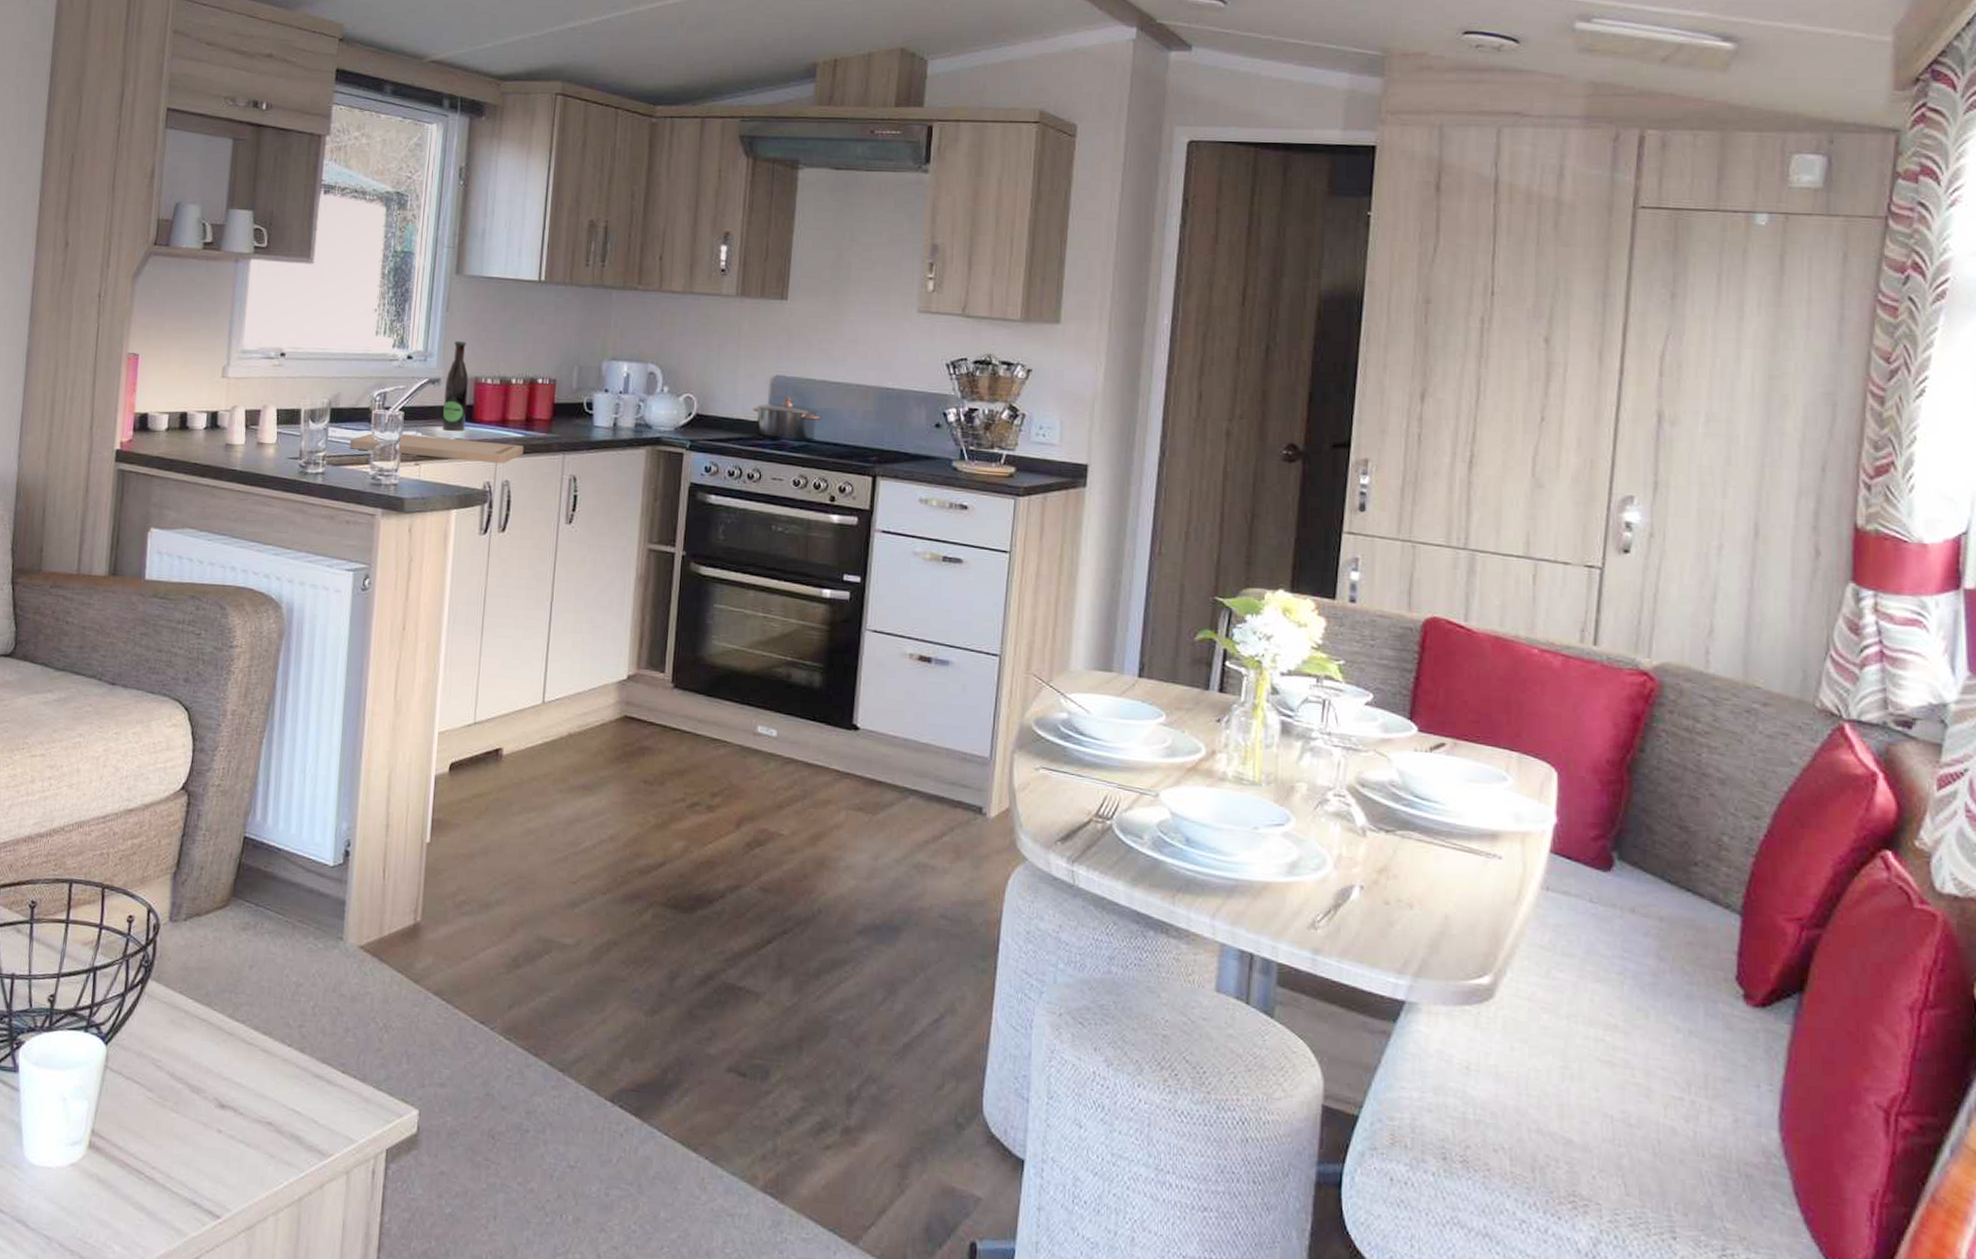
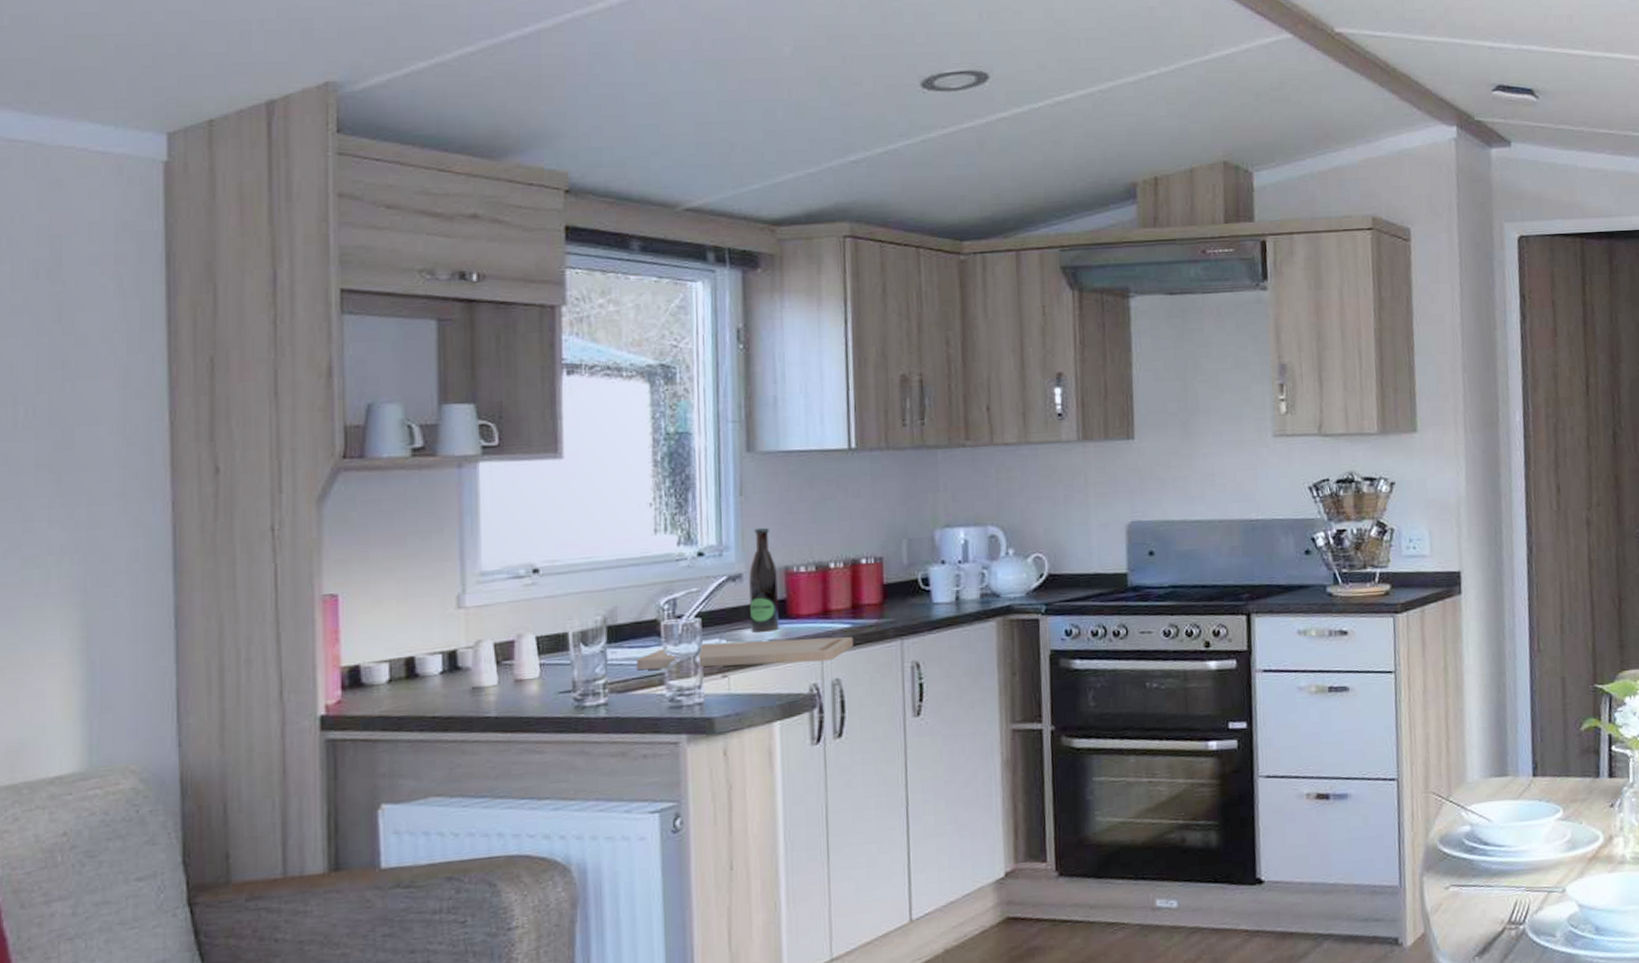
cooking pot: present [753,397,822,442] -> none [1110,543,1186,591]

